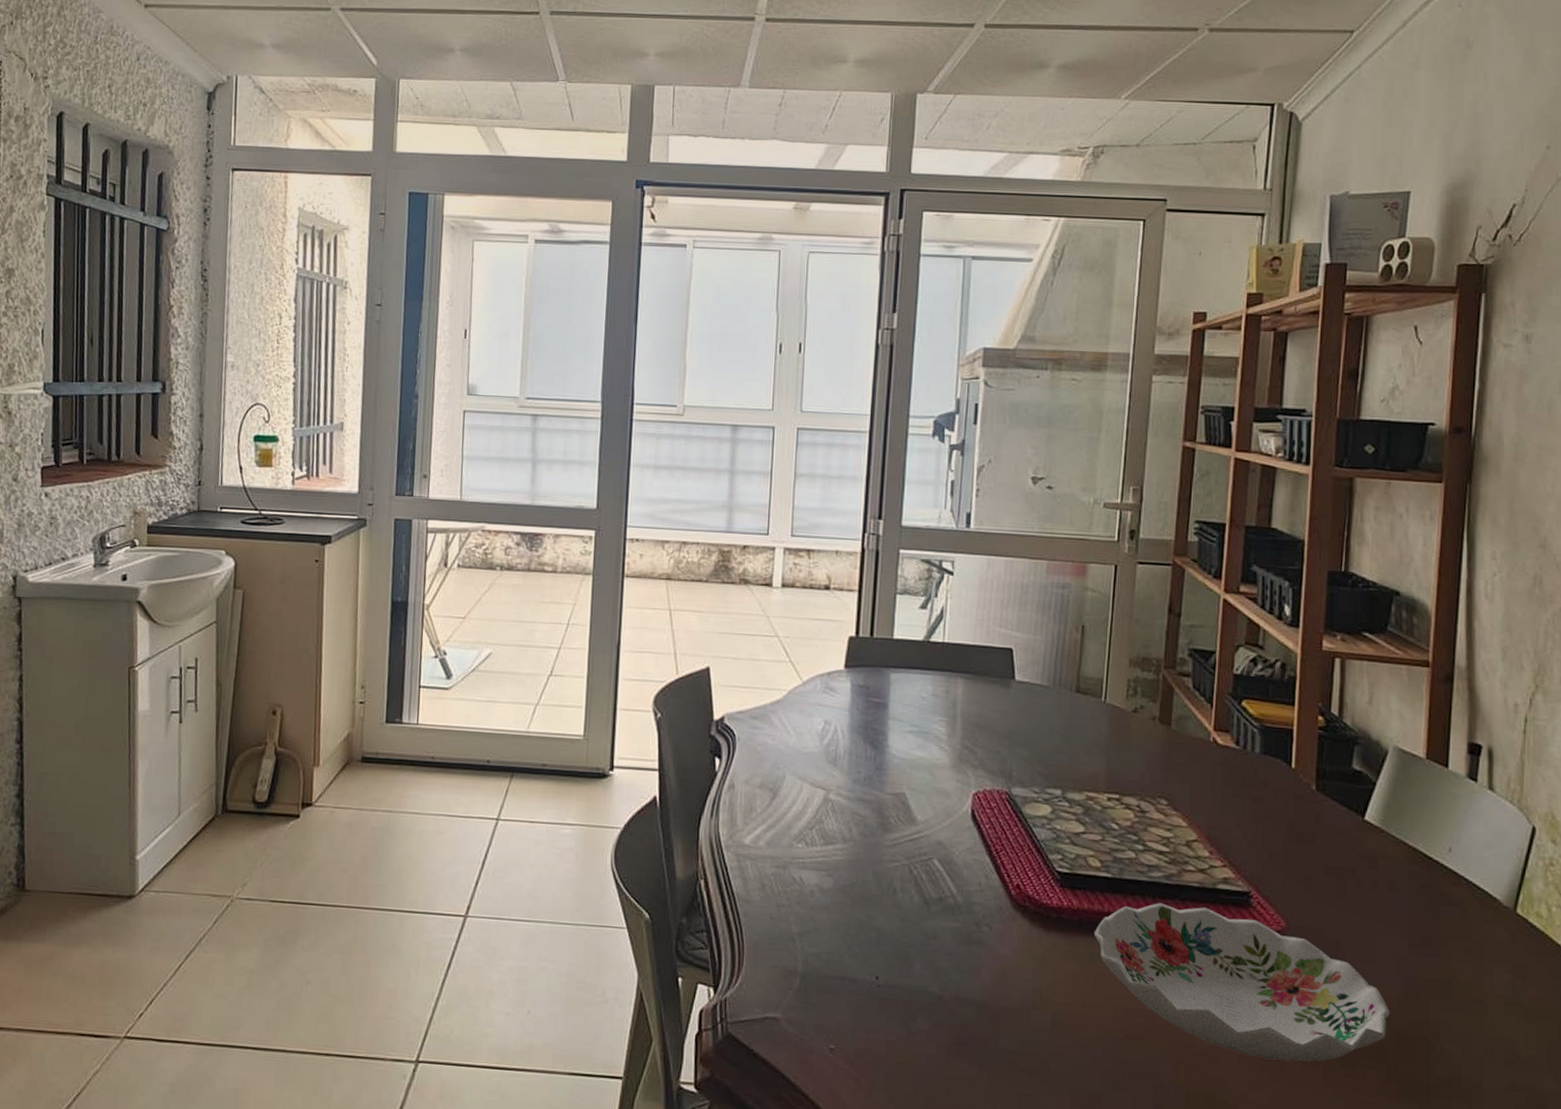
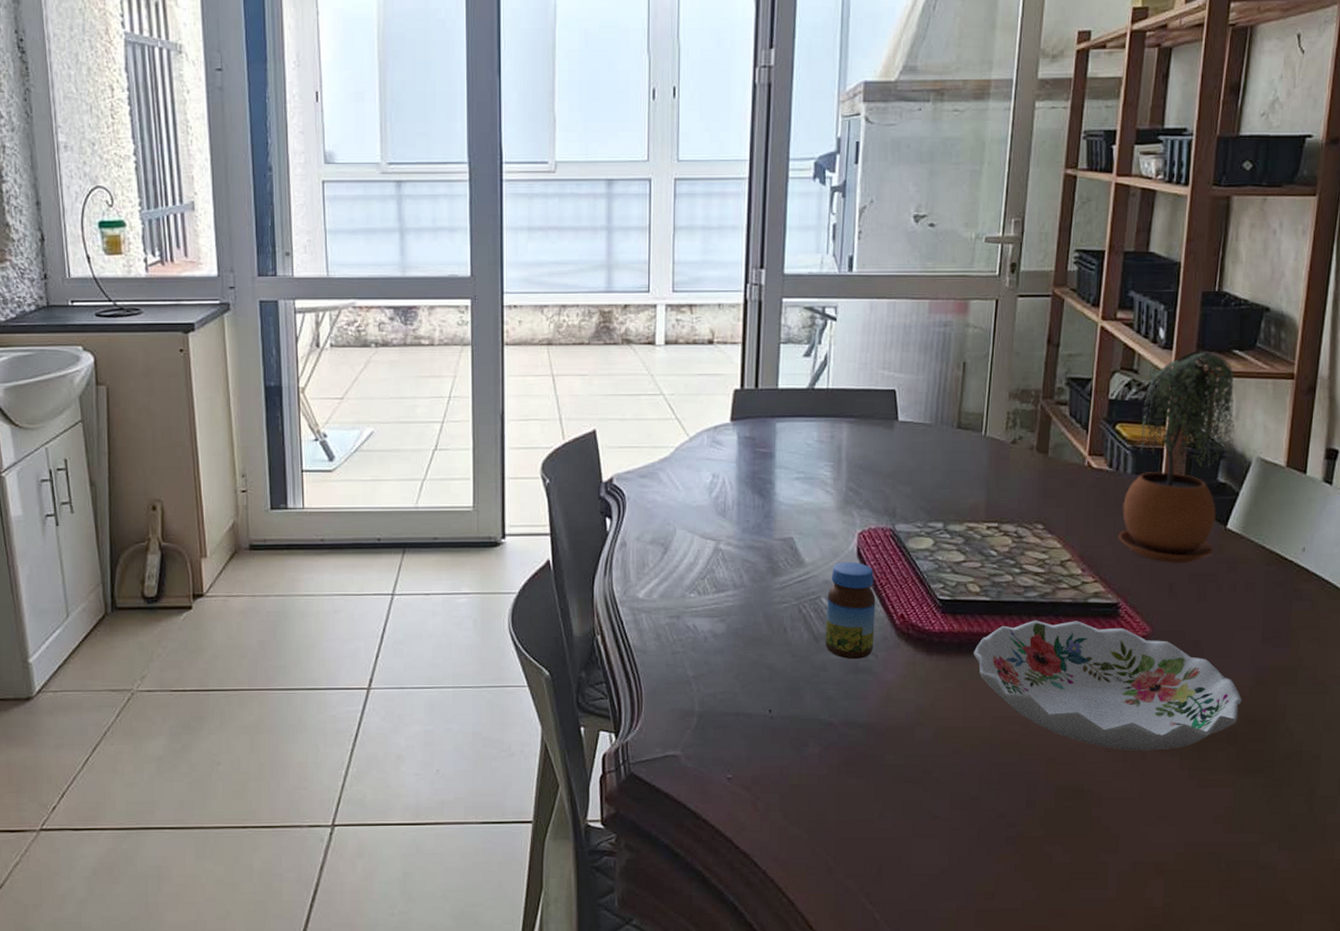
jar: none [937,823,990,930] -> present [825,562,876,660]
potted plant: none [1247,630,1368,855] -> present [1118,351,1235,564]

